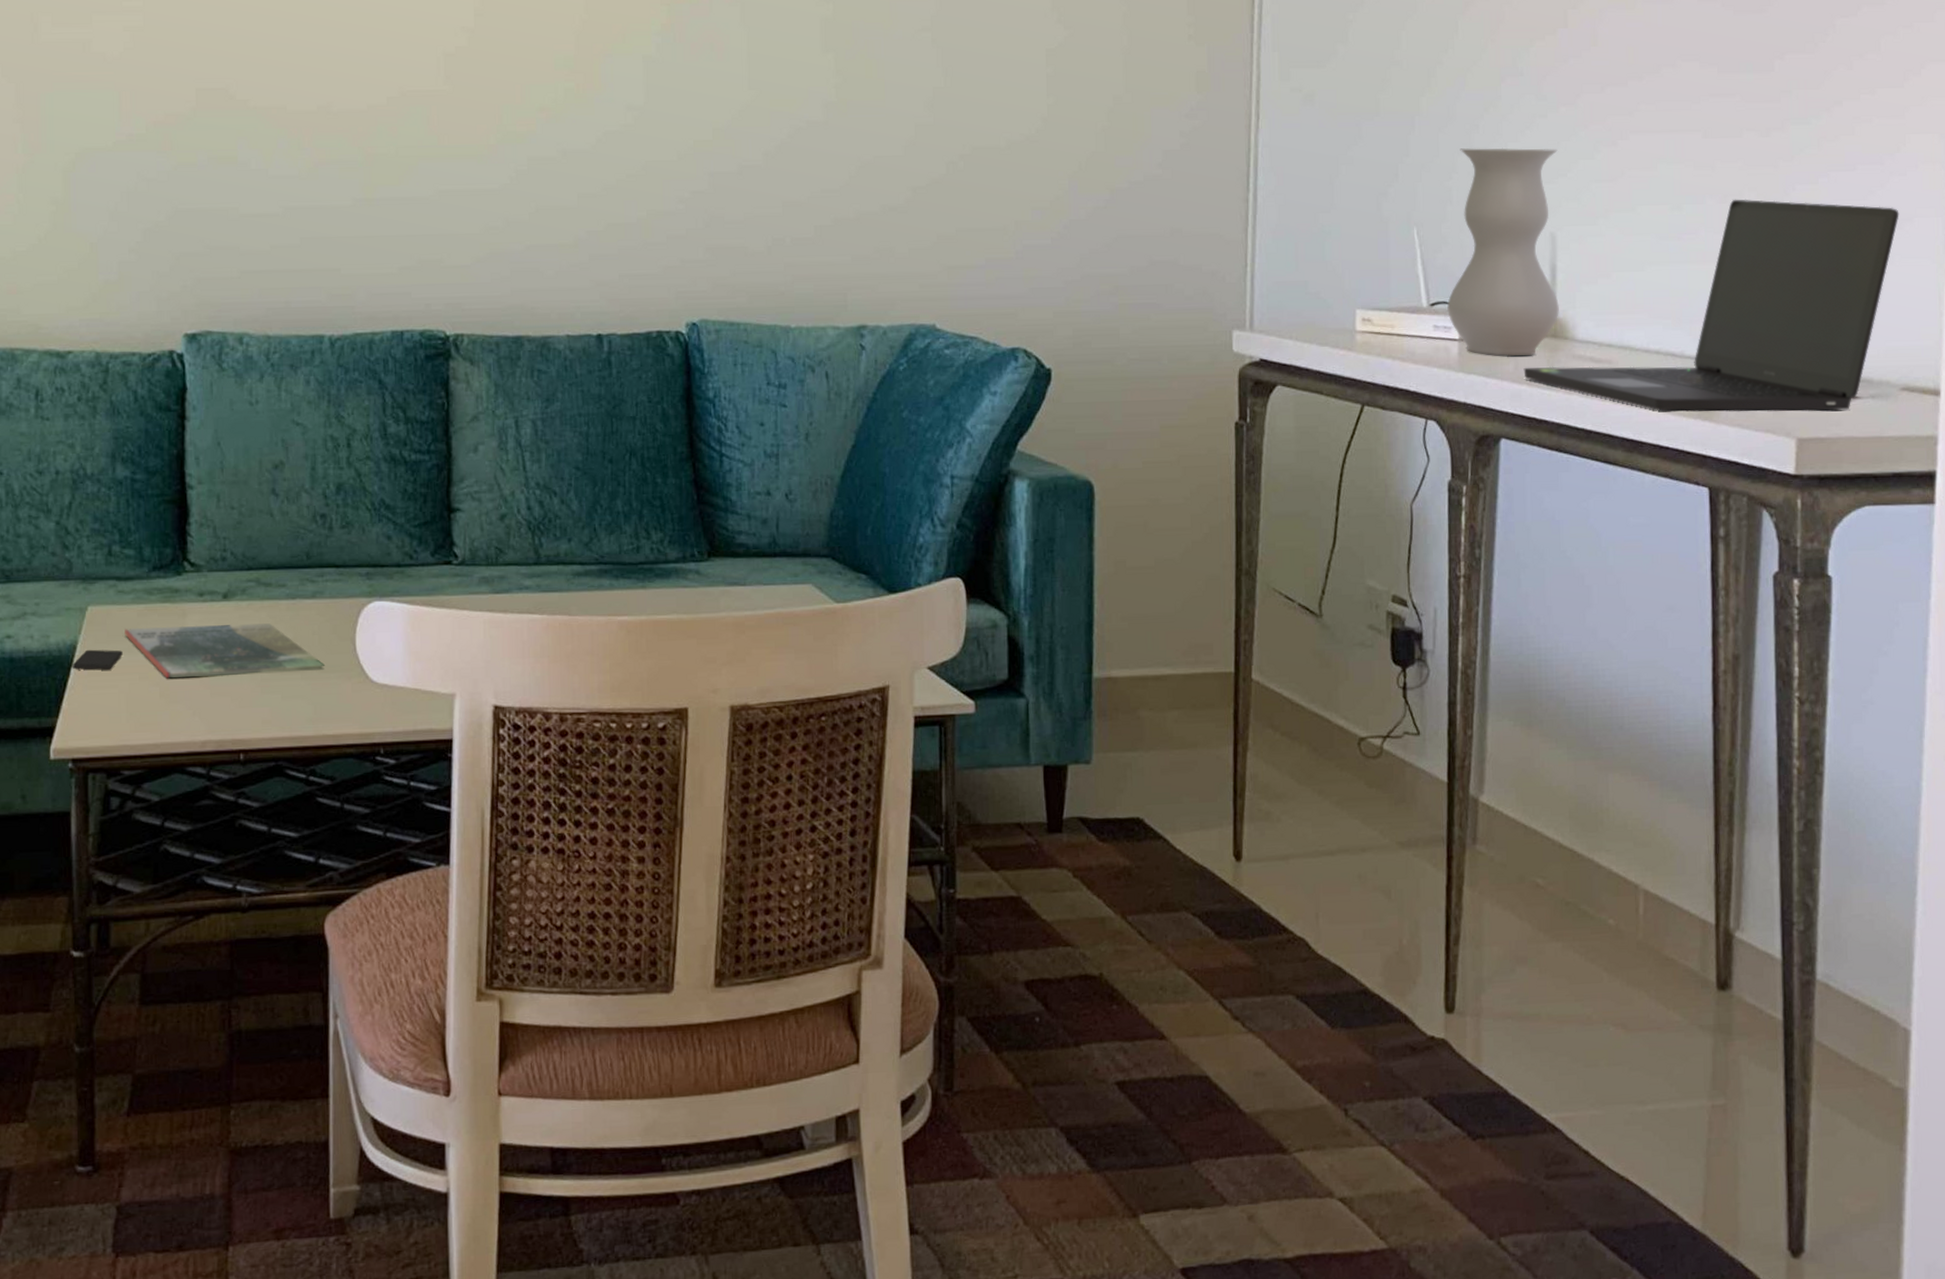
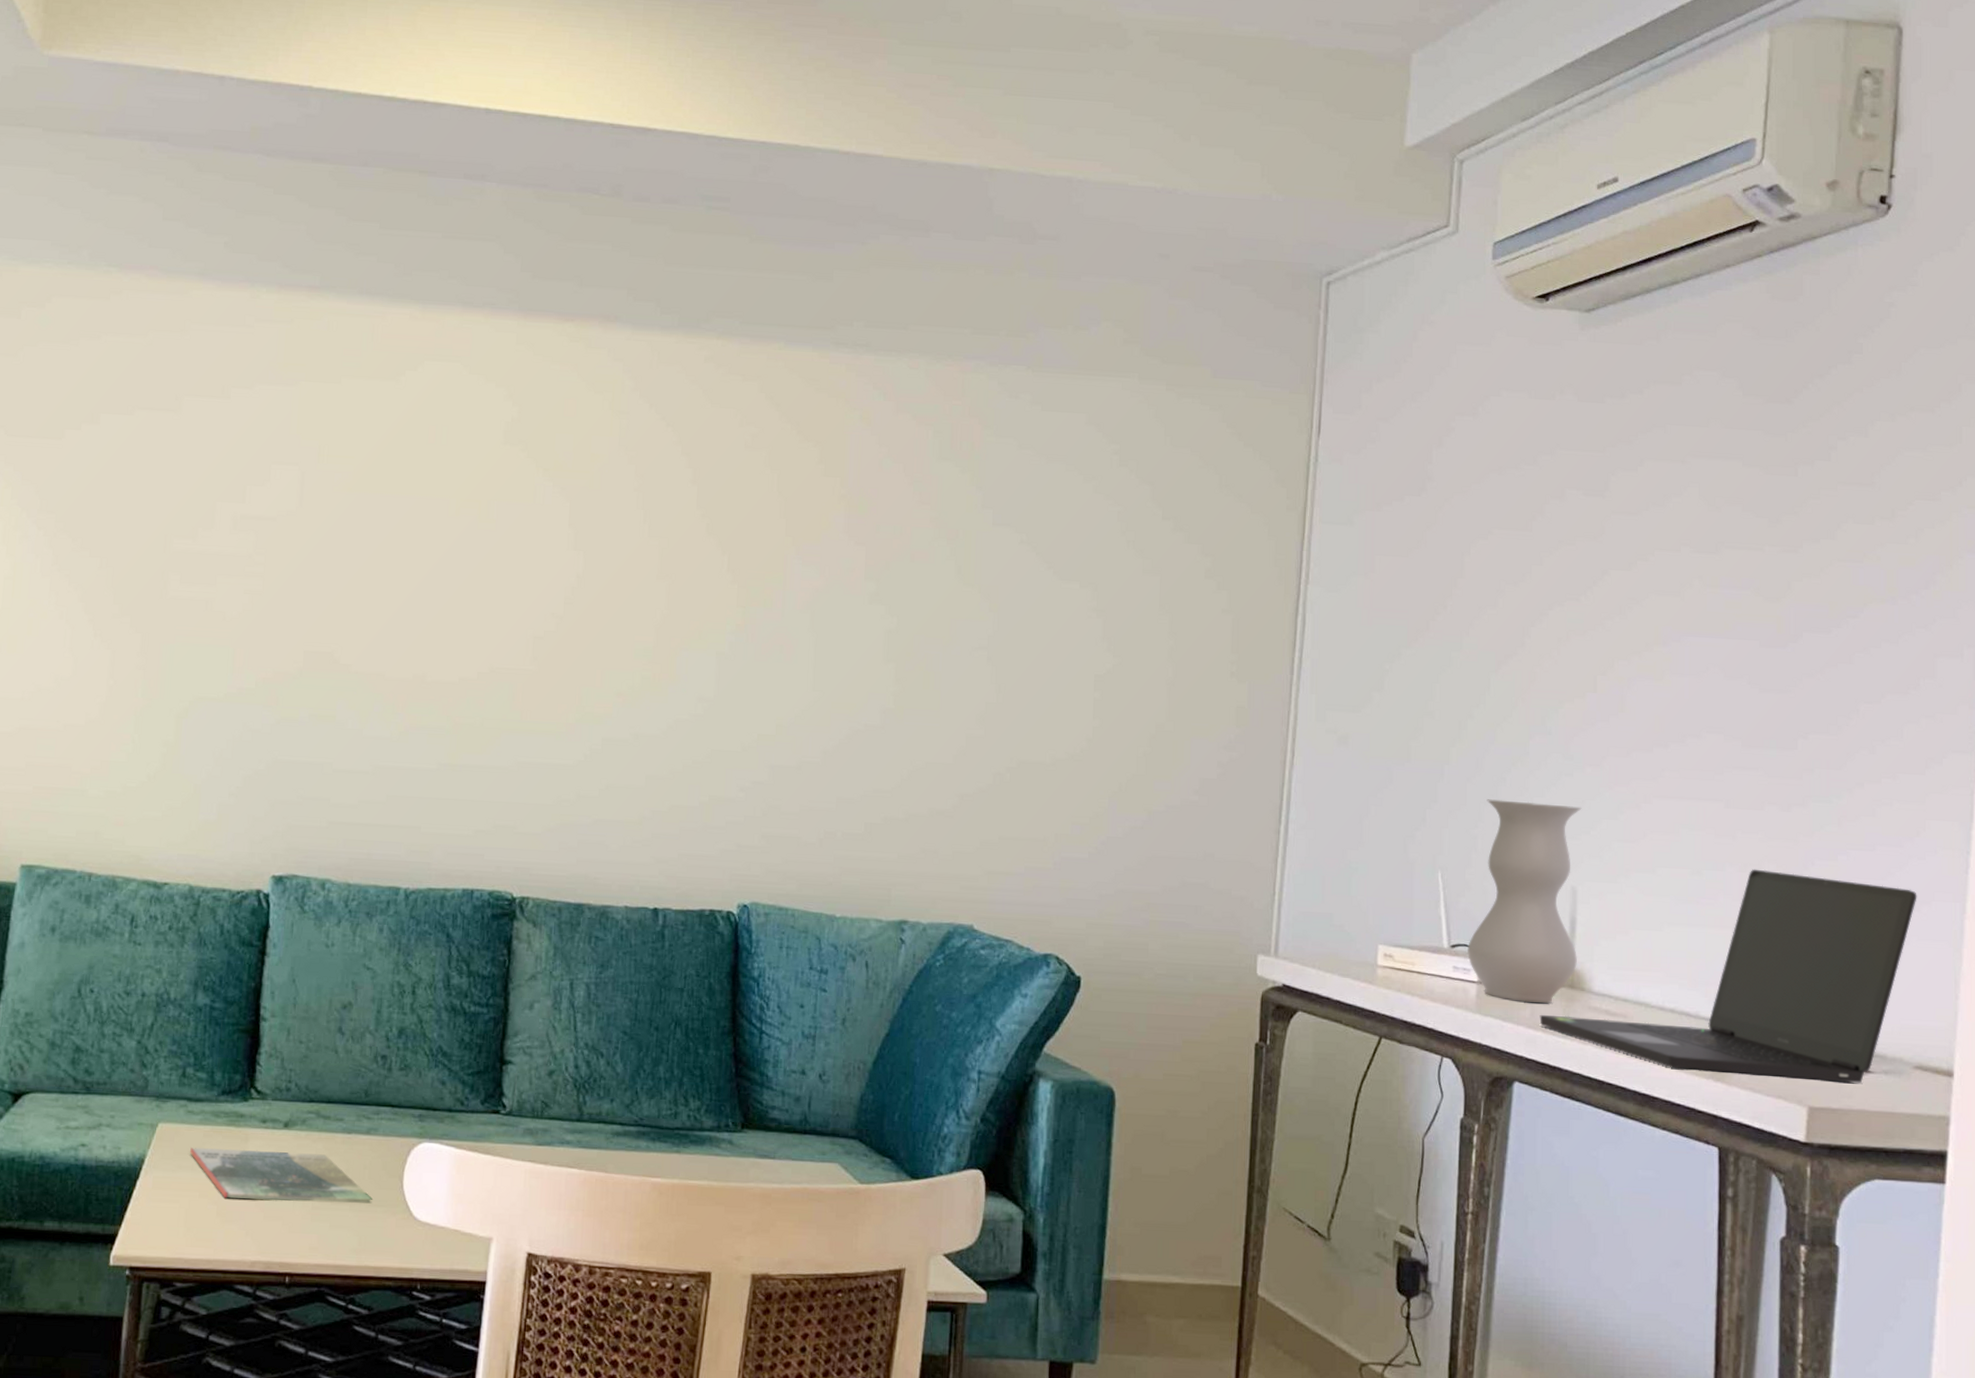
mobile phone: present [72,649,123,671] -> none [138,1164,187,1185]

